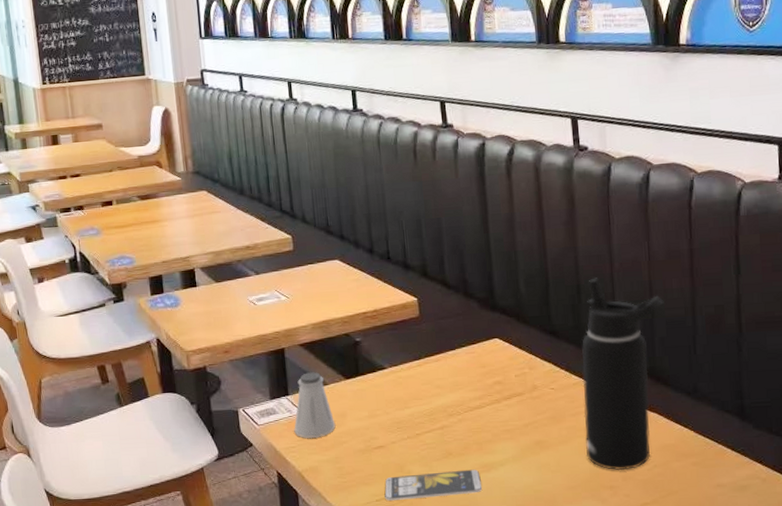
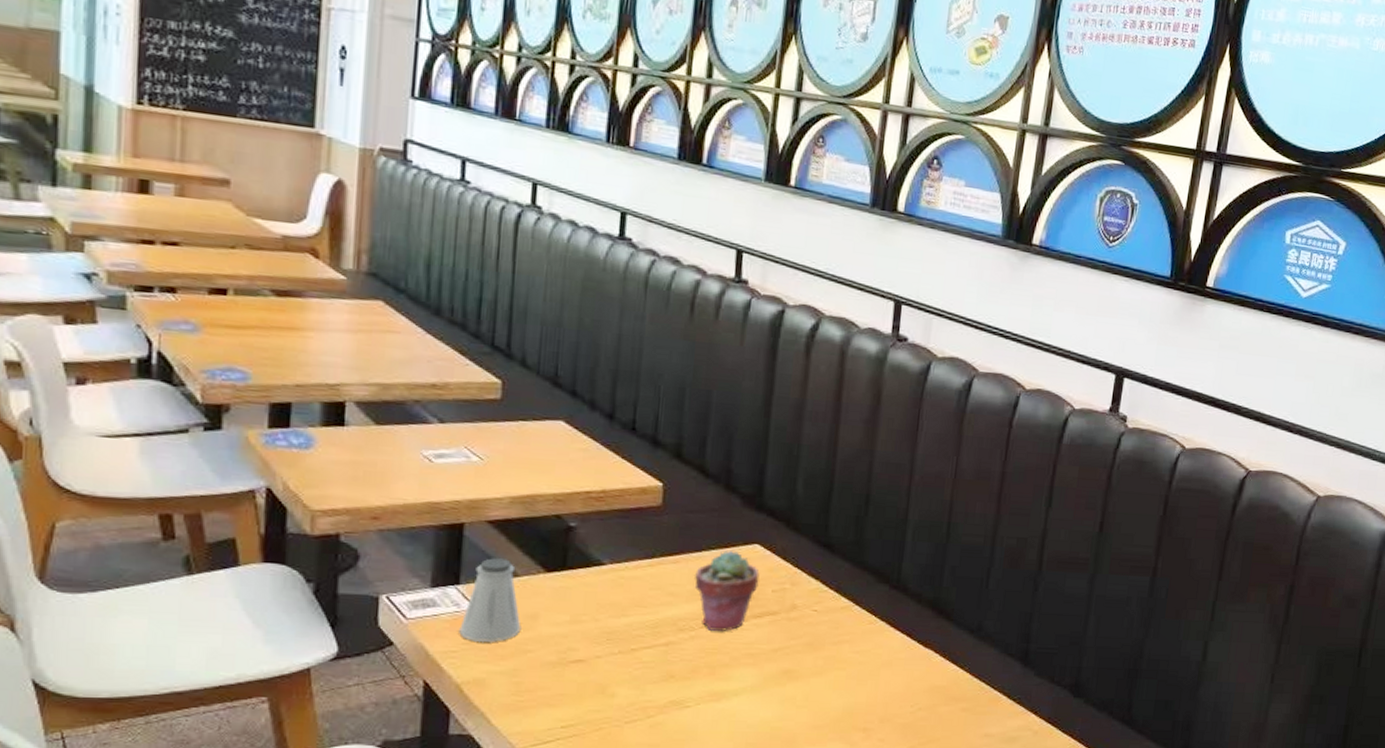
smartphone: present [384,469,483,501] -> none [574,697,707,729]
potted succulent: none [453,346,504,414] -> present [694,551,760,631]
water bottle: present [581,277,664,471] -> none [841,489,963,711]

